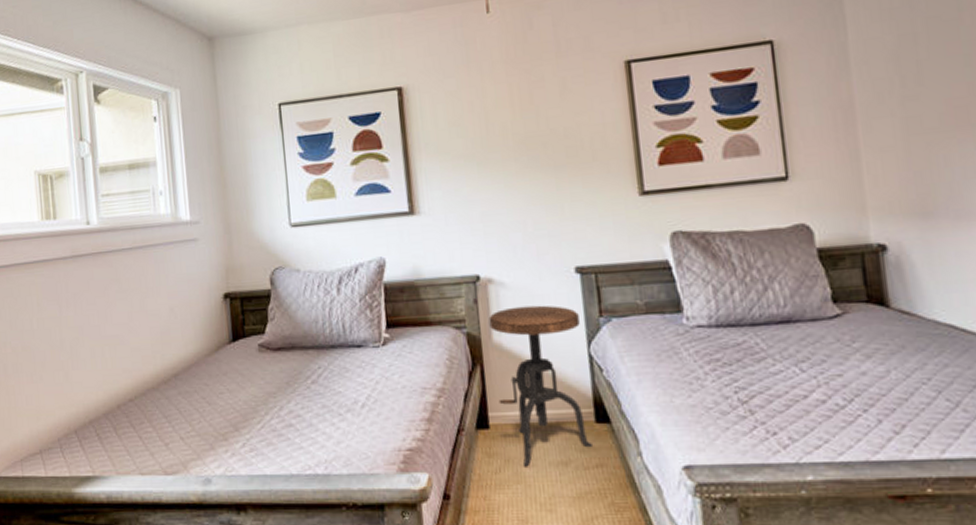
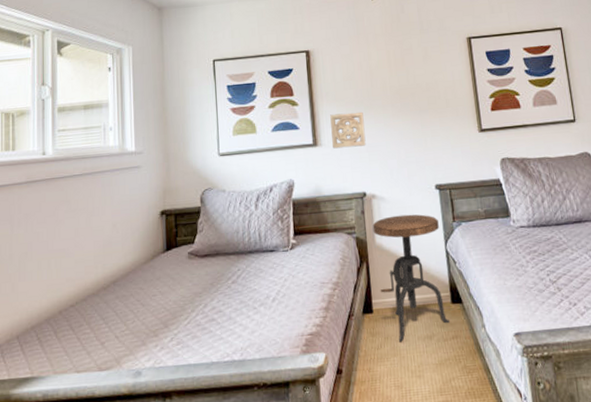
wall ornament: none [431,168,480,218] -> present [330,111,366,149]

